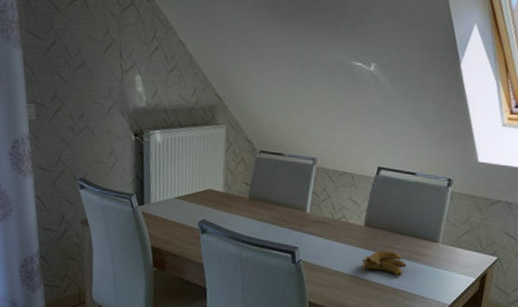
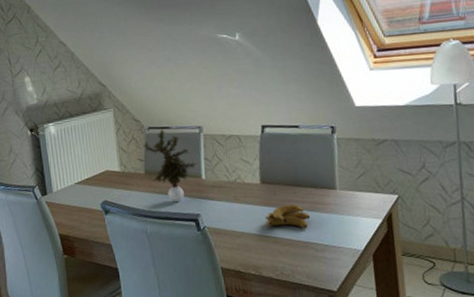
potted plant: none [251,155,305,232] -> present [143,129,198,203]

